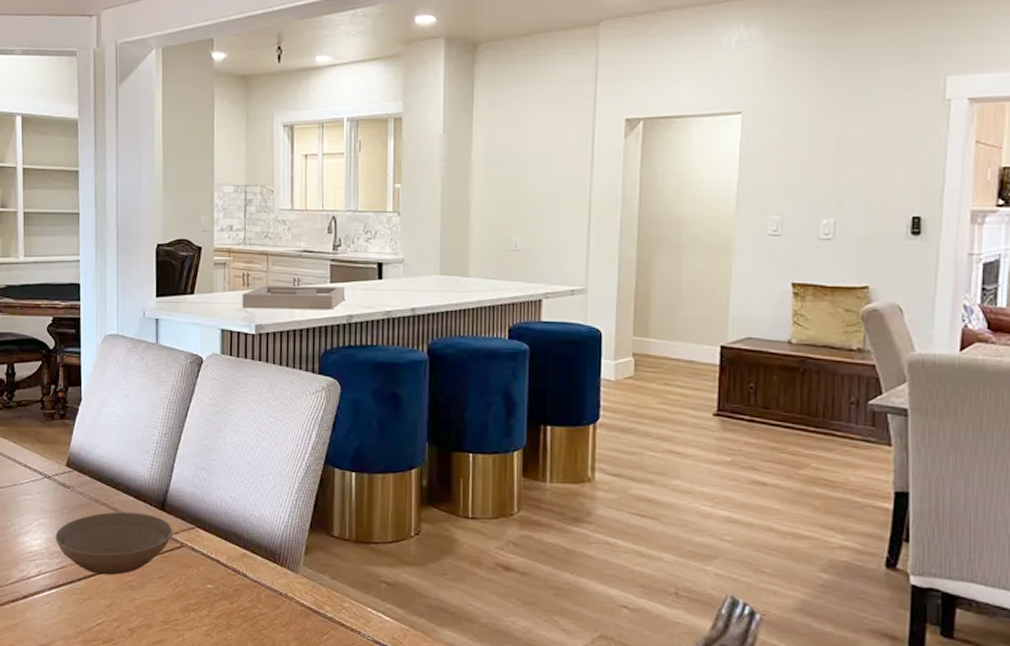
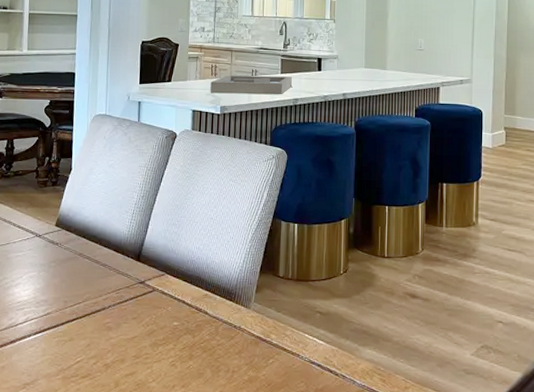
bowl: present [55,511,172,575] -> none [42,263,146,319]

